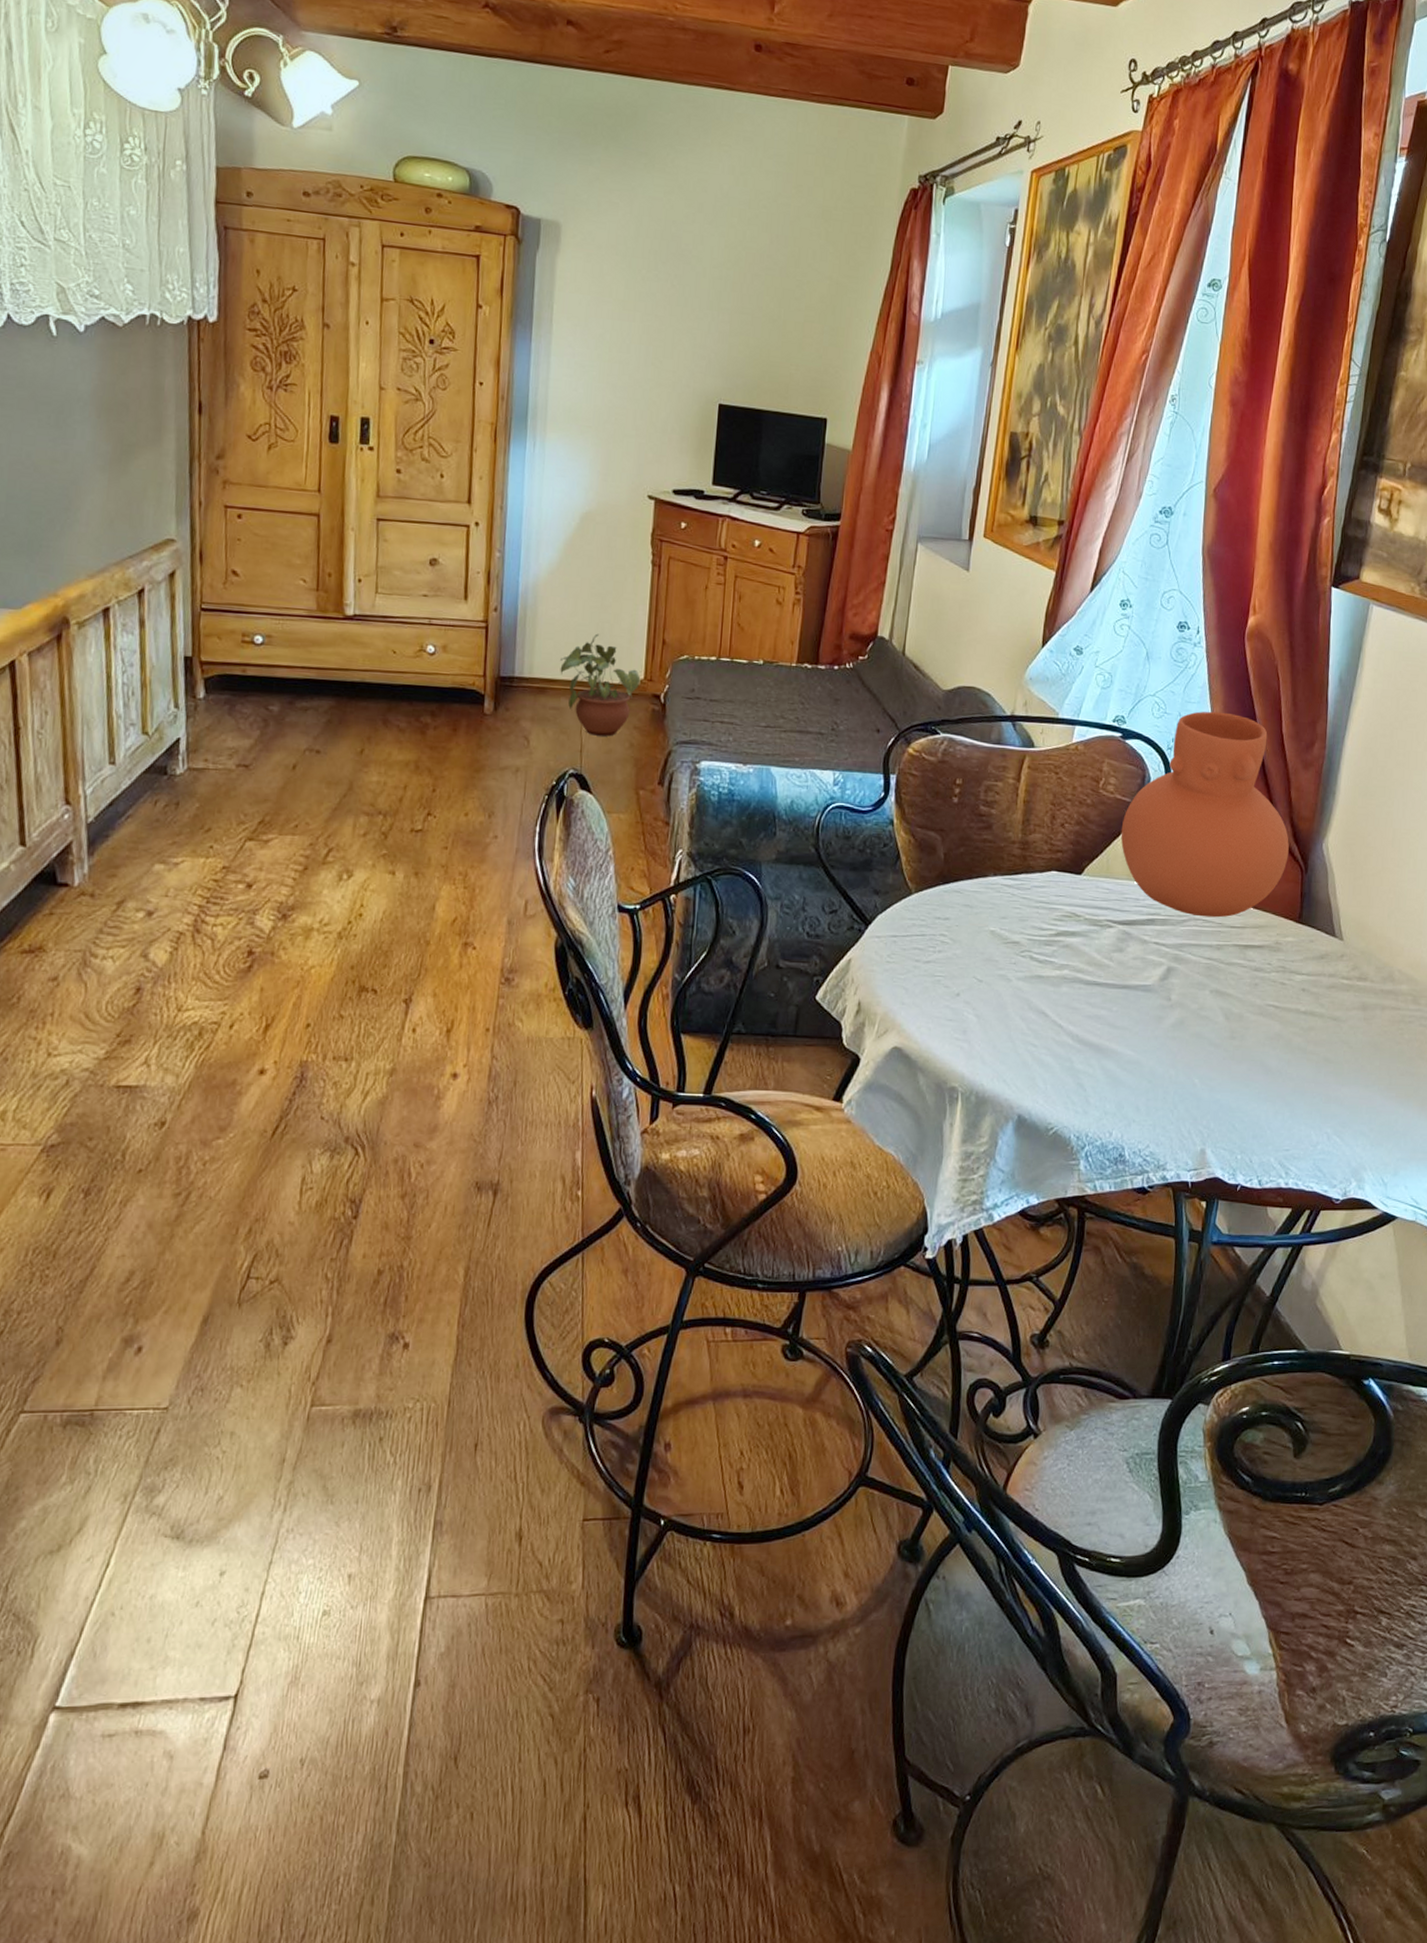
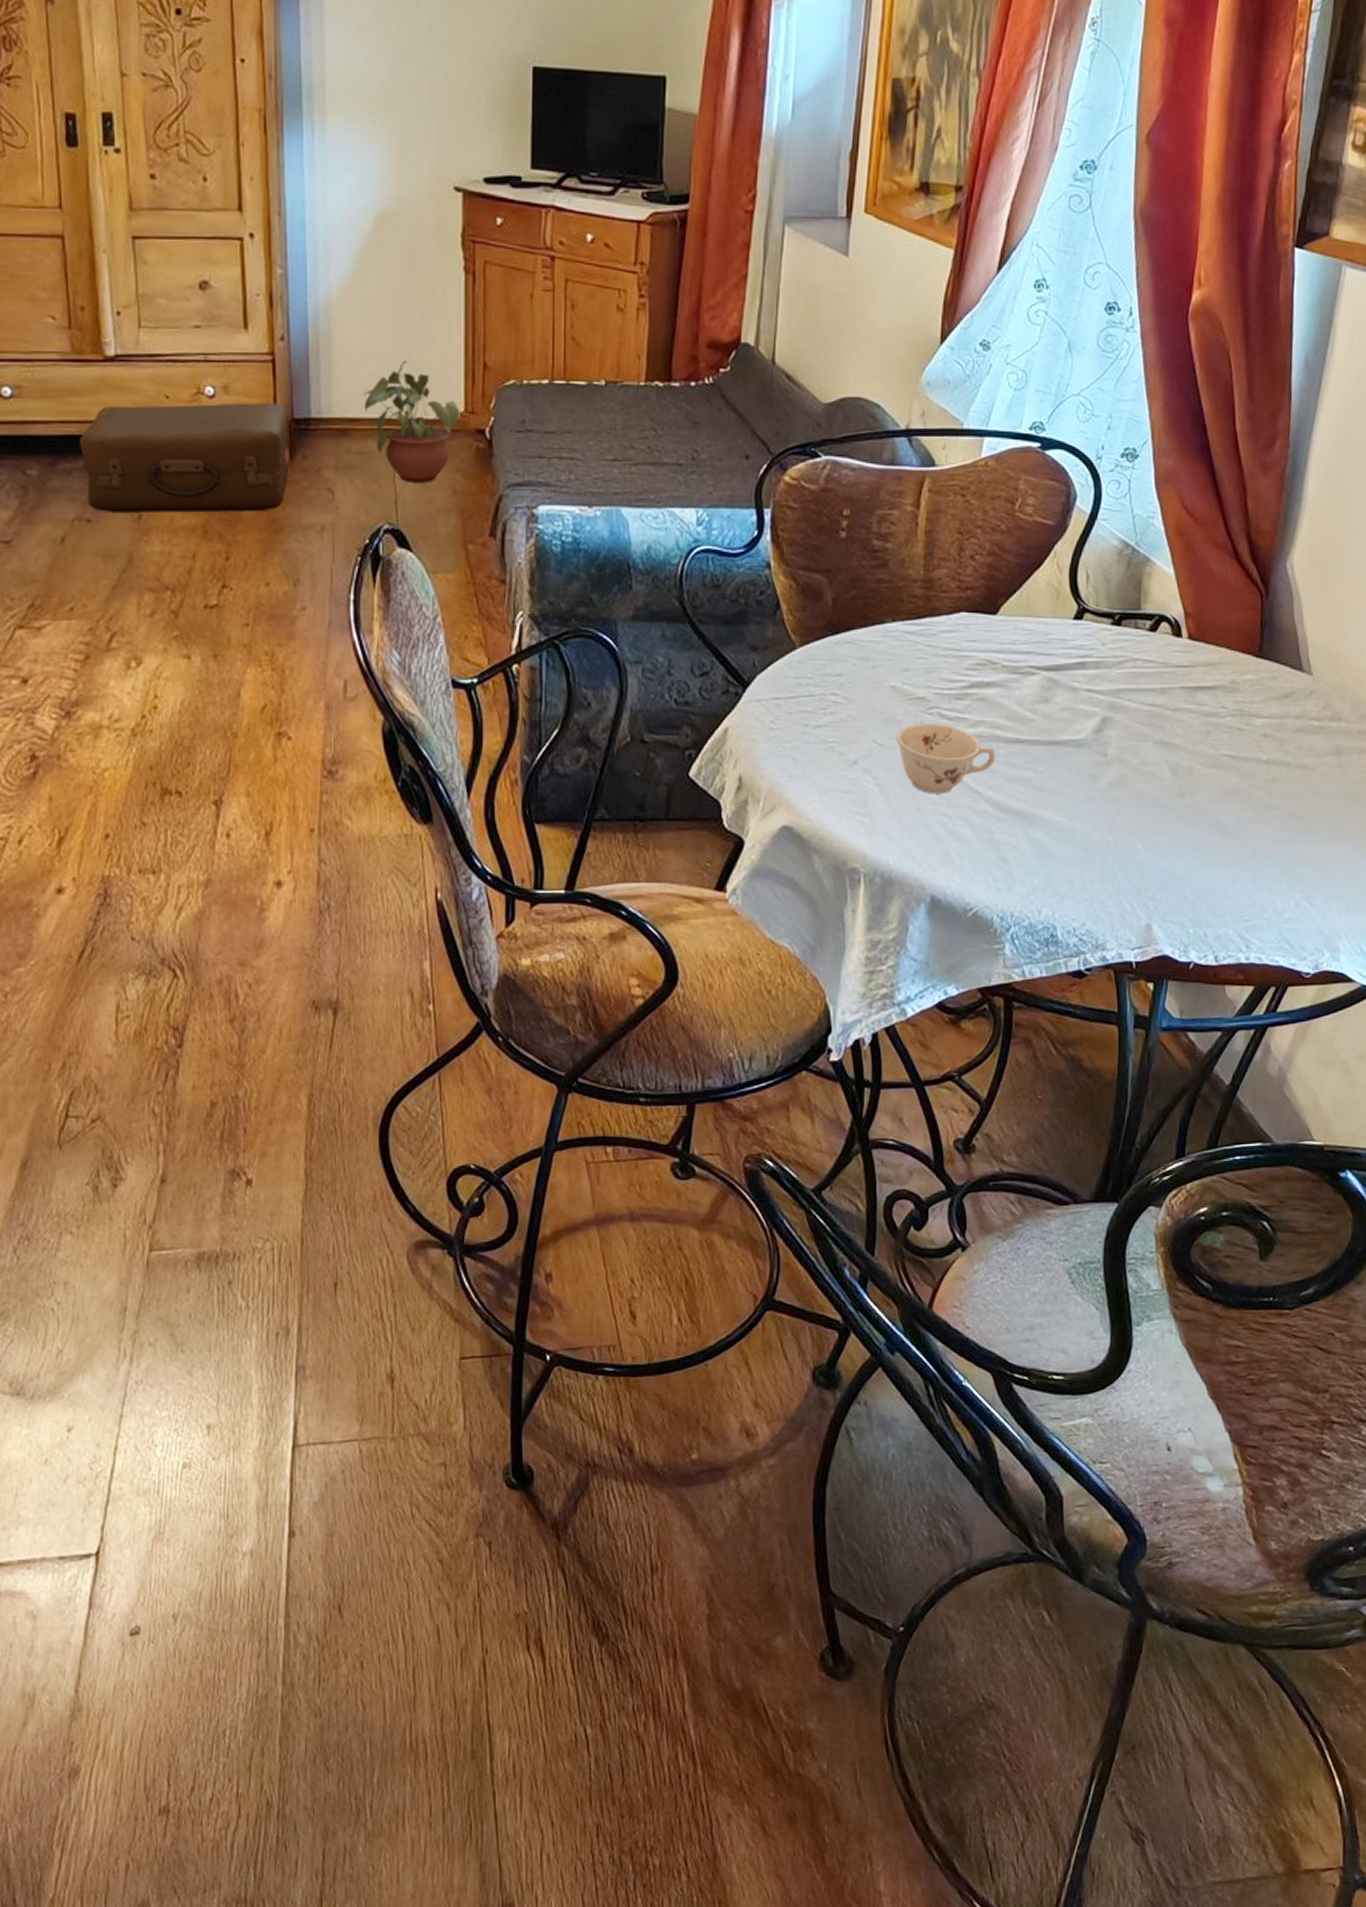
suitcase: none [316,656,496,753] -> present [79,402,288,513]
teacup: none [993,964,1077,1026] -> present [896,724,995,794]
vase: present [1120,711,1289,918] -> none [1042,410,1246,656]

